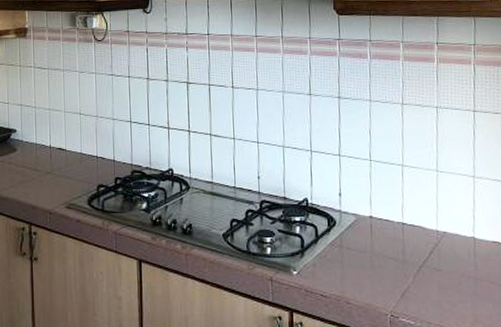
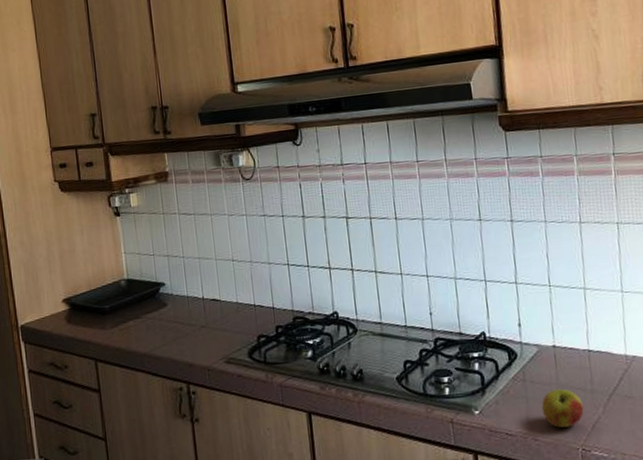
apple: none [355,257,395,293] -> present [541,388,584,428]

